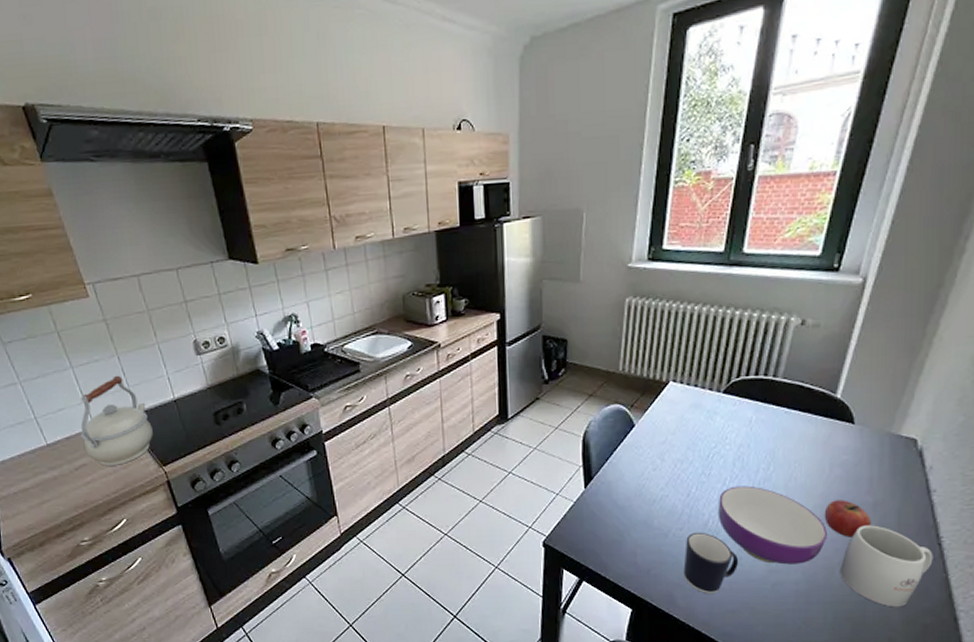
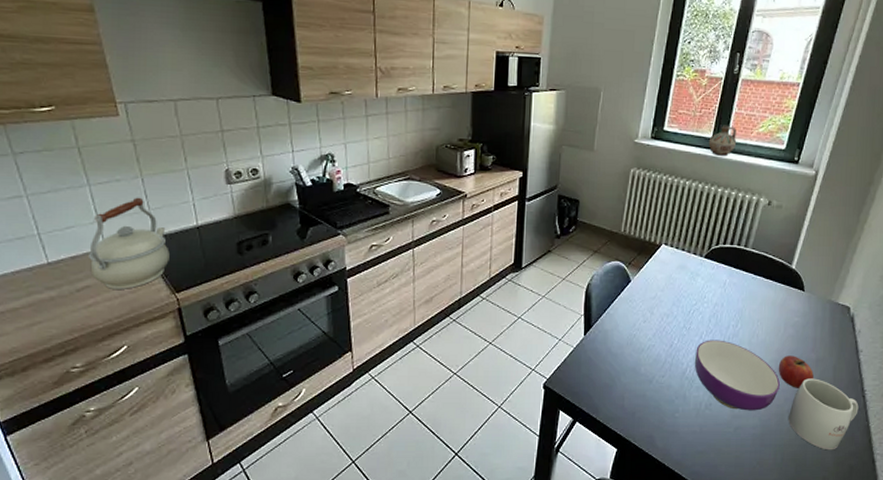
mug: present [683,532,739,595] -> none [663,379,709,437]
ceramic jug: none [720,234,756,274] -> present [708,125,737,157]

